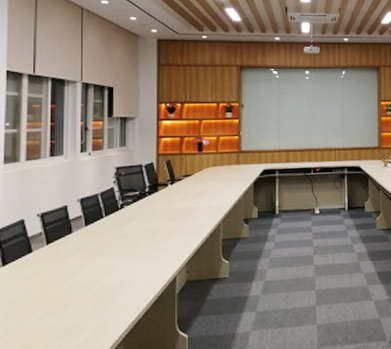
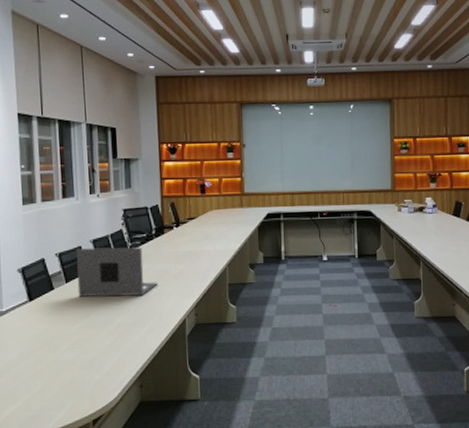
laptop: none [60,205,149,259] -> present [76,247,159,297]

